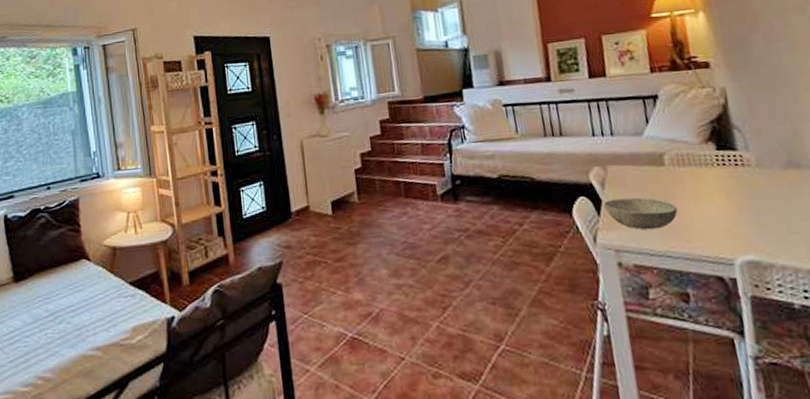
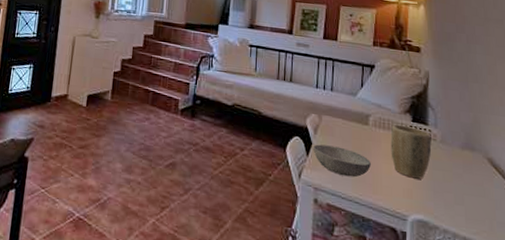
plant pot: none [692,156,748,215] -> present [390,124,432,179]

